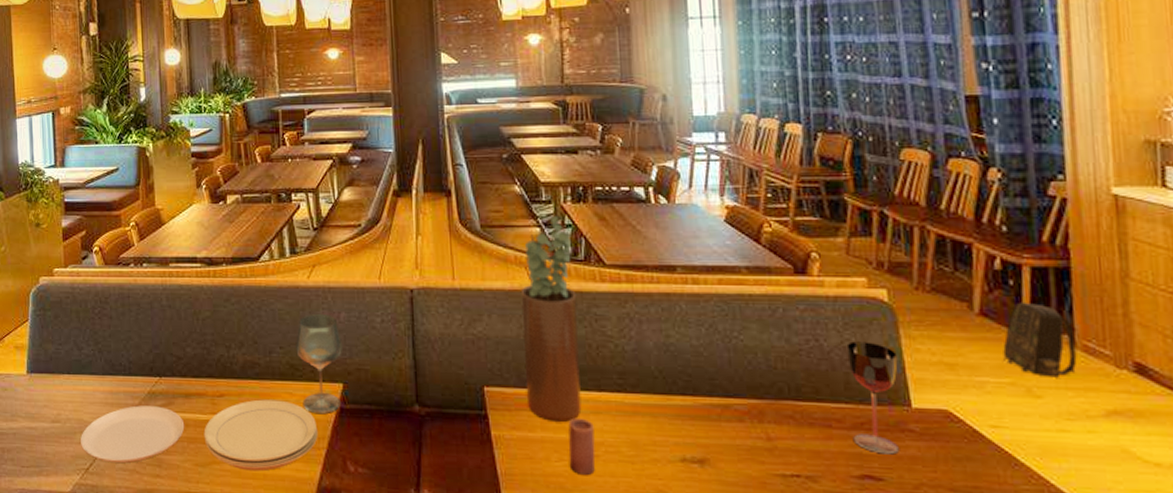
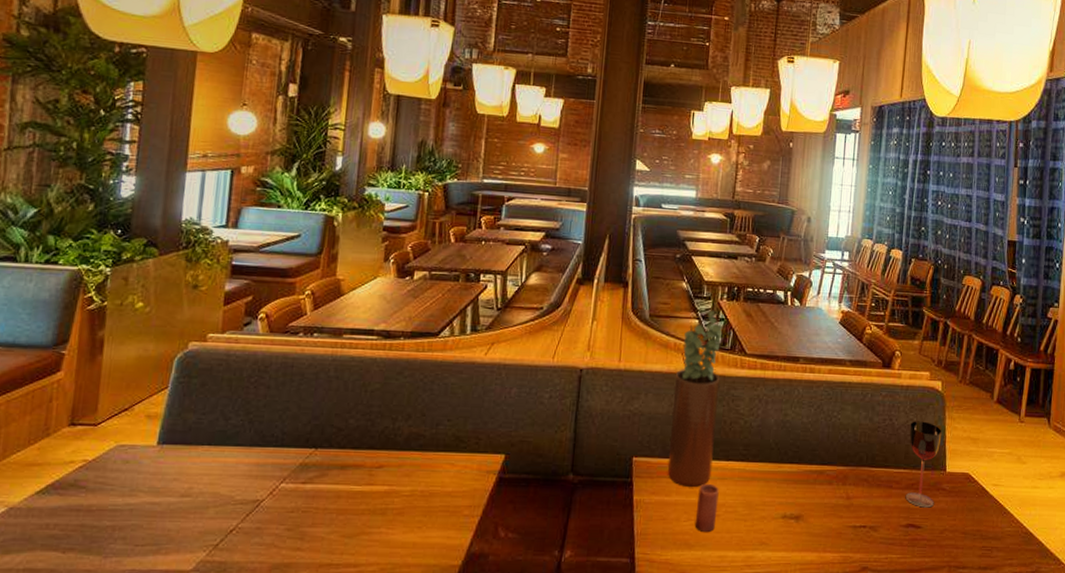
plate: present [81,405,185,464] -> none [213,478,336,538]
plate: present [204,399,318,472] -> none [355,470,475,540]
wine glass: present [296,313,344,414] -> none [463,388,511,484]
backpack: present [1003,301,1077,378] -> none [1007,393,1051,449]

